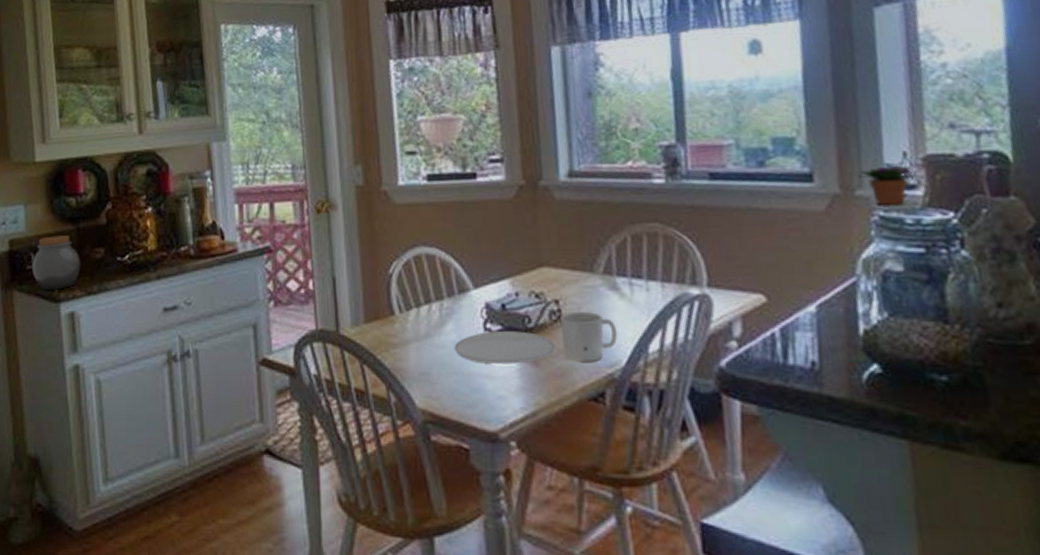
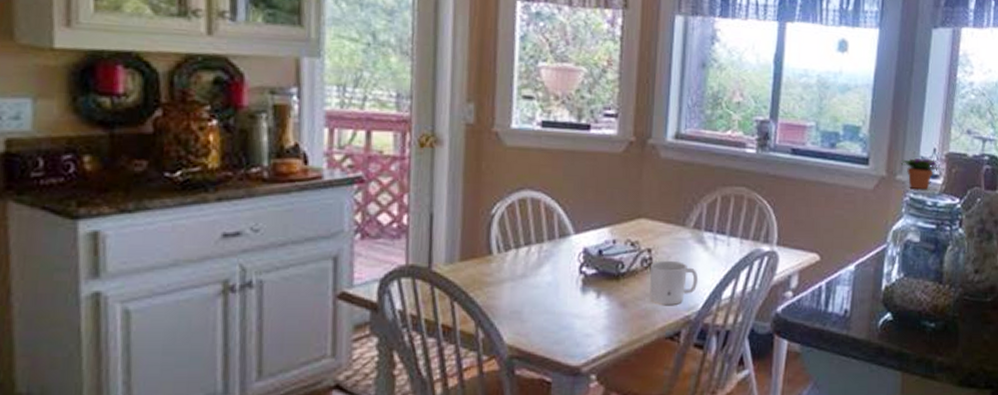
jar: present [32,235,81,290] -> none [38,140,113,204]
plate: present [454,331,556,365] -> none [548,275,643,306]

